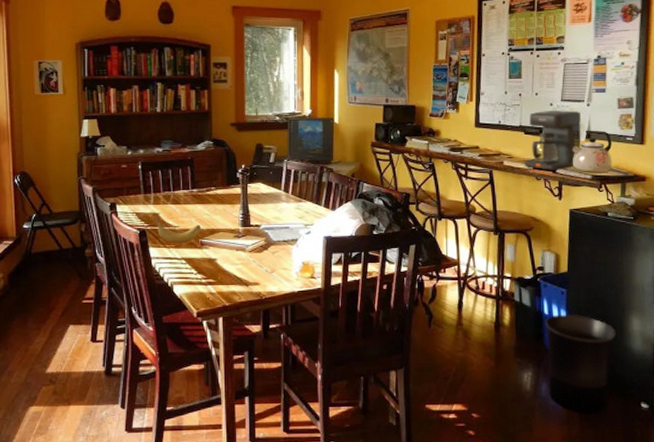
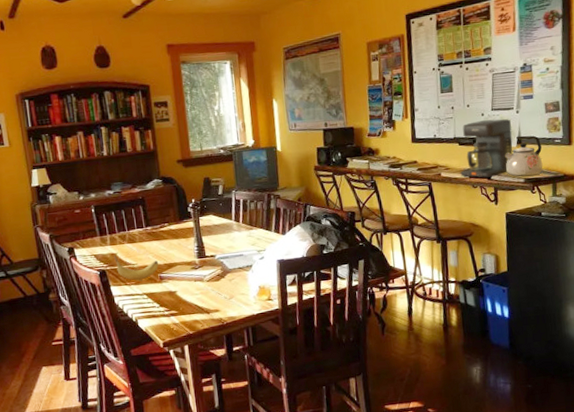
waste bin: present [545,314,616,414] -> none [489,310,555,398]

